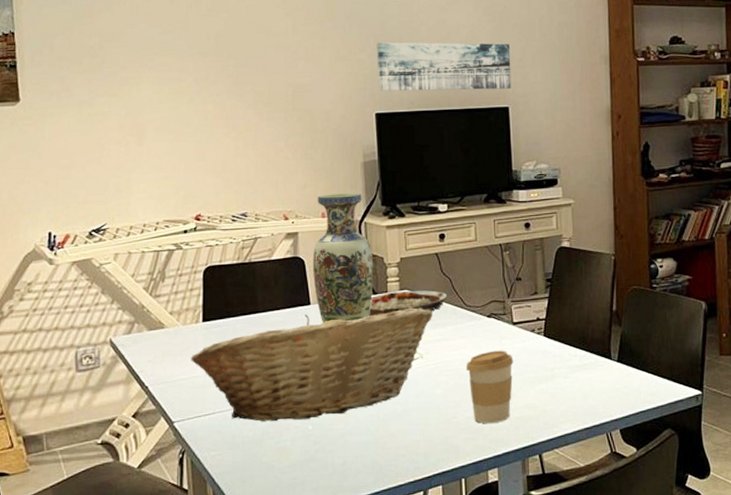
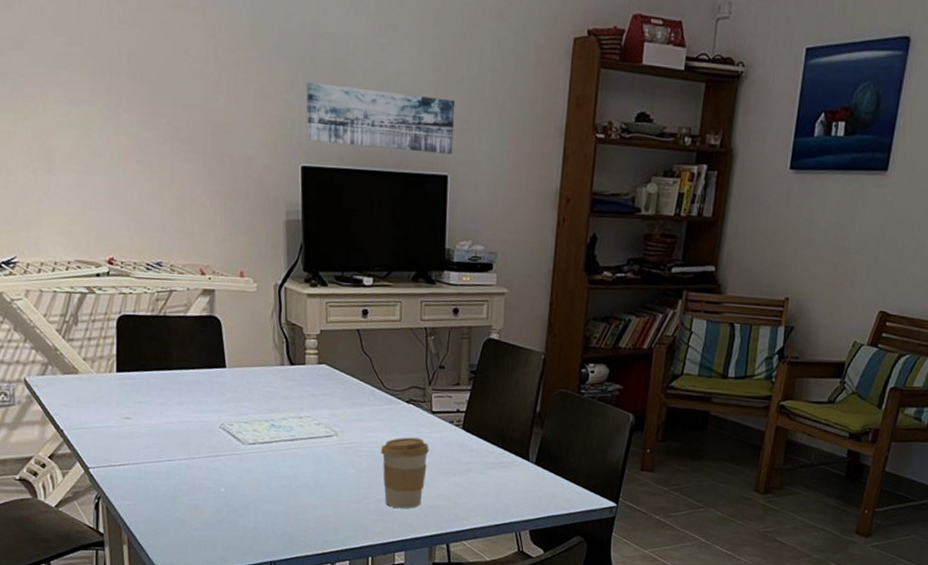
fruit basket: present [191,307,432,422] -> none [105,377,350,481]
vase: present [312,193,374,323] -> none [228,251,292,390]
plate: present [368,290,448,317] -> none [284,365,367,389]

